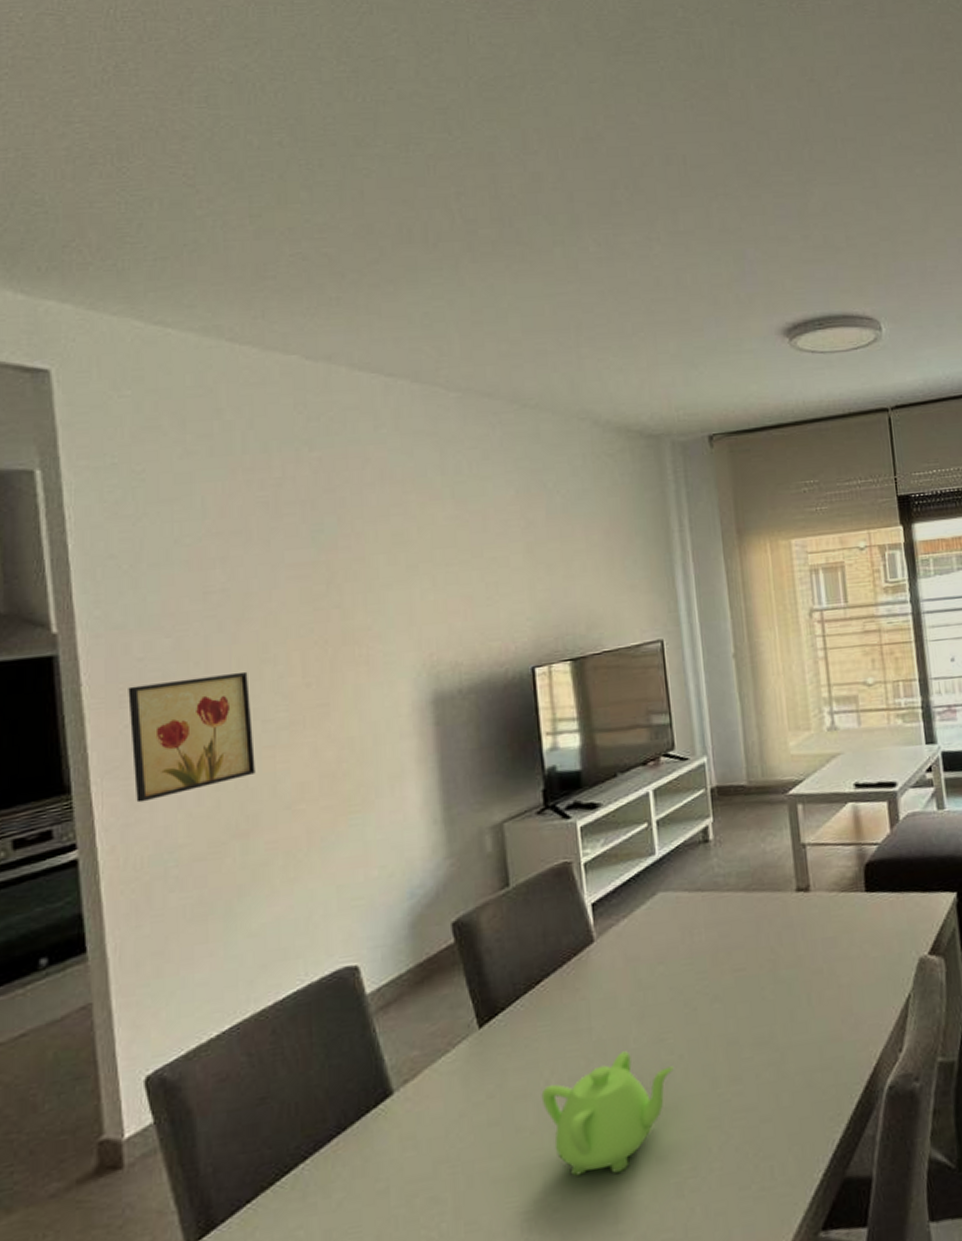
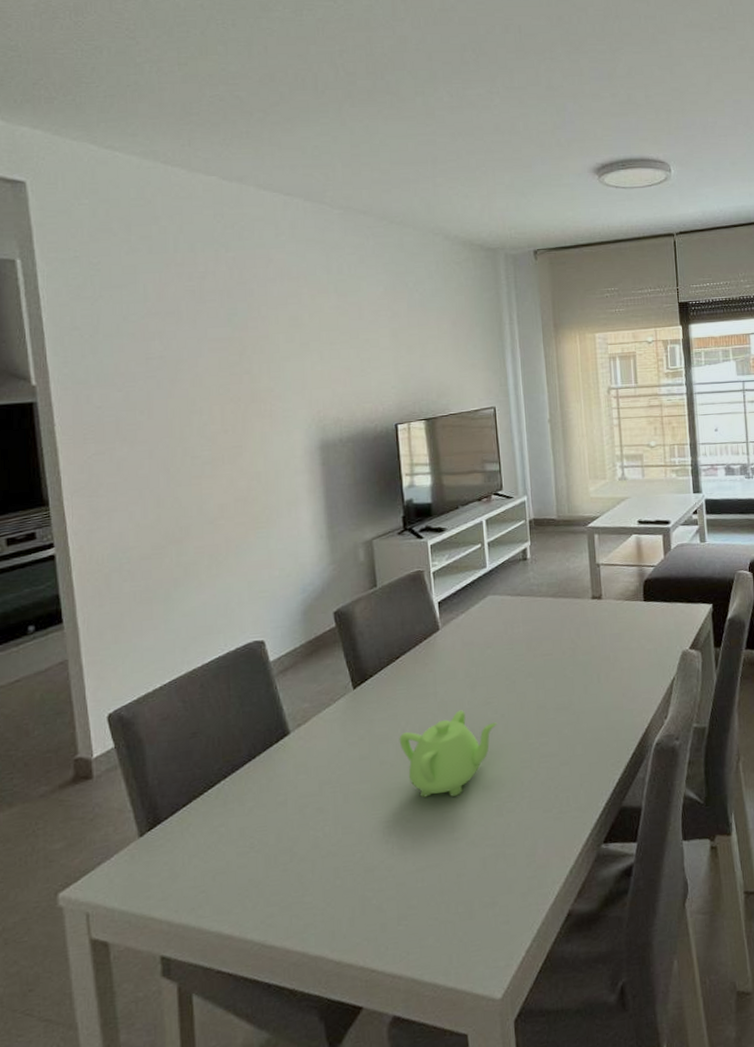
wall art: present [128,671,255,803] -> none [90,419,187,515]

